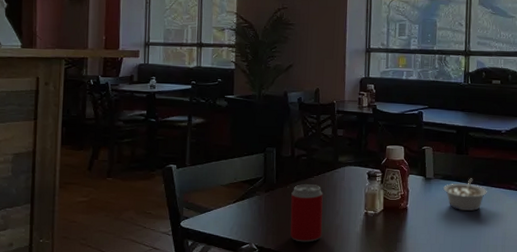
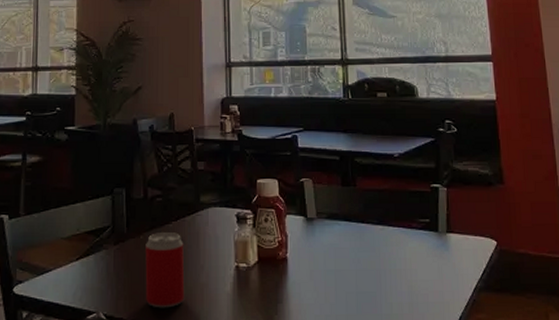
legume: present [443,179,487,211] -> none [330,217,384,258]

